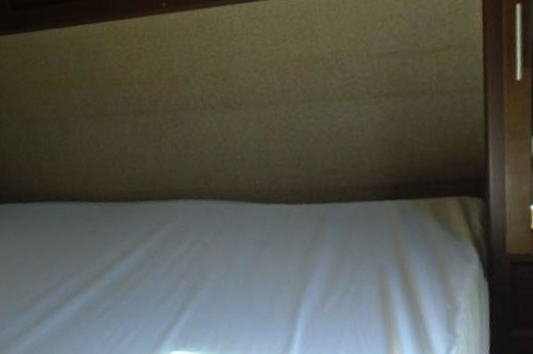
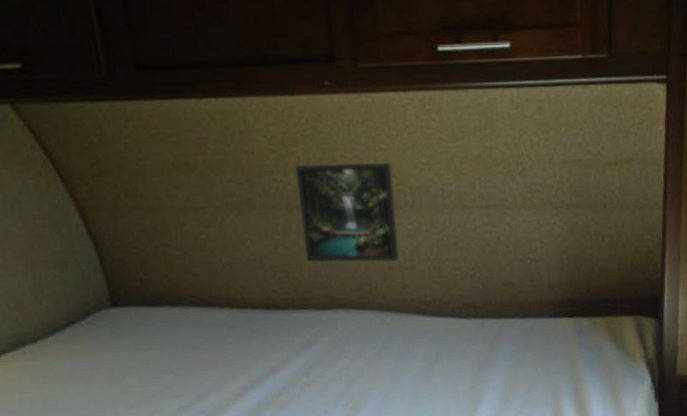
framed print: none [138,68,231,160] -> present [294,163,400,262]

